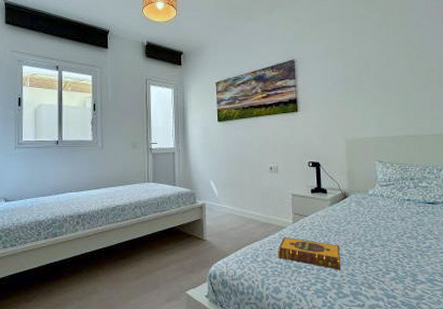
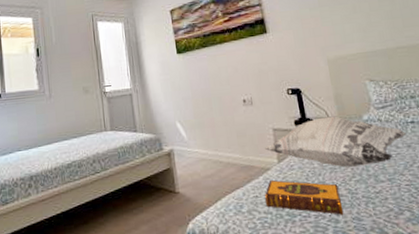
decorative pillow: none [283,188,403,232] -> present [265,116,407,168]

